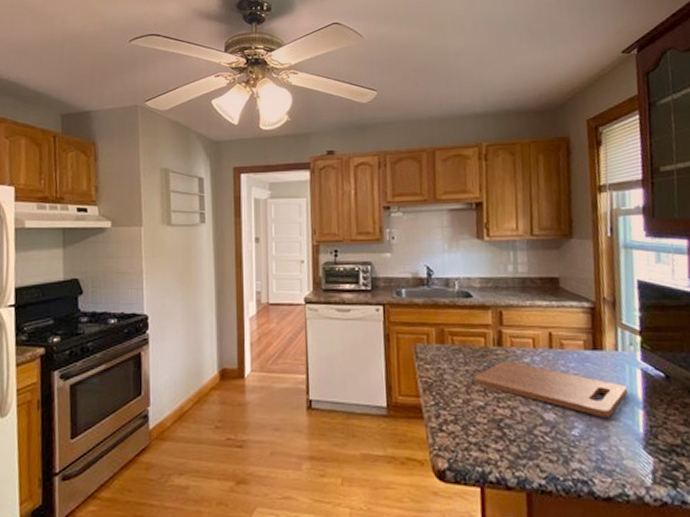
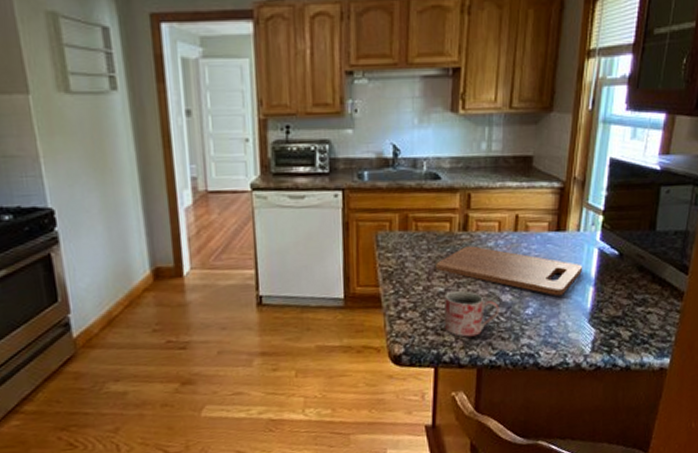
mug: none [485,405,544,456] -> present [443,290,500,337]

